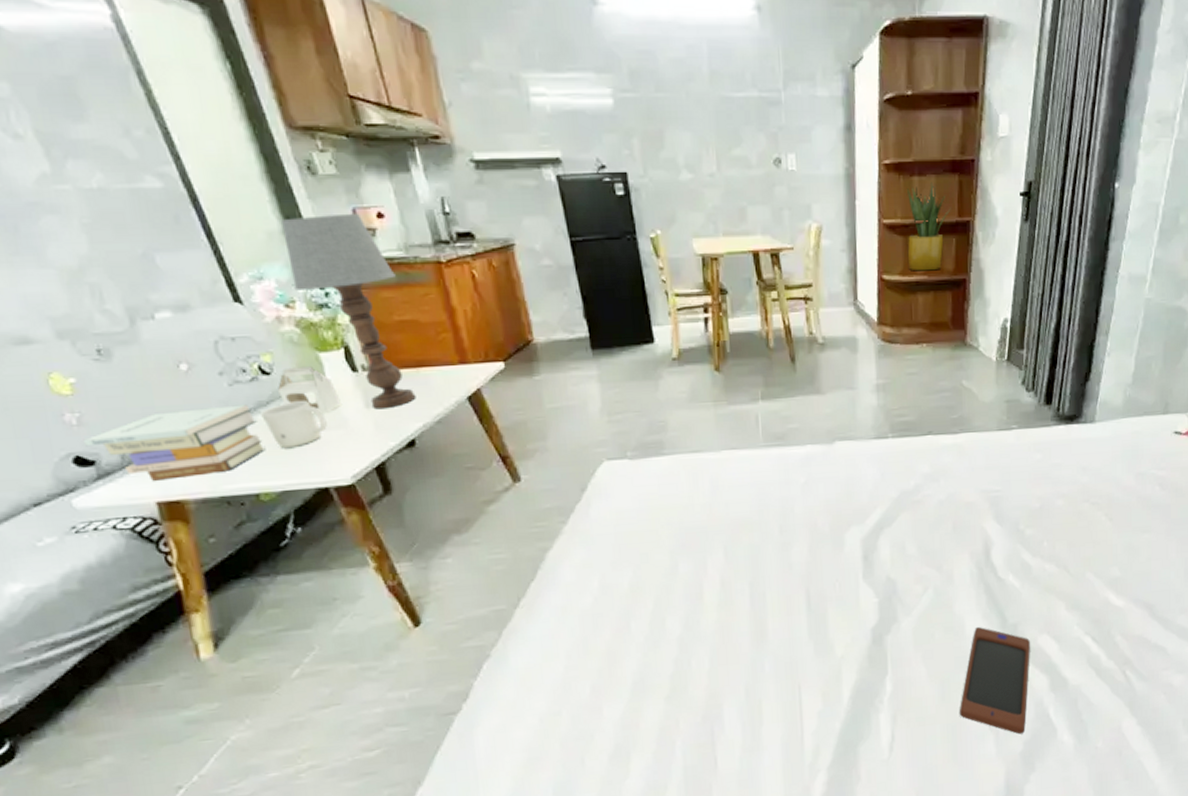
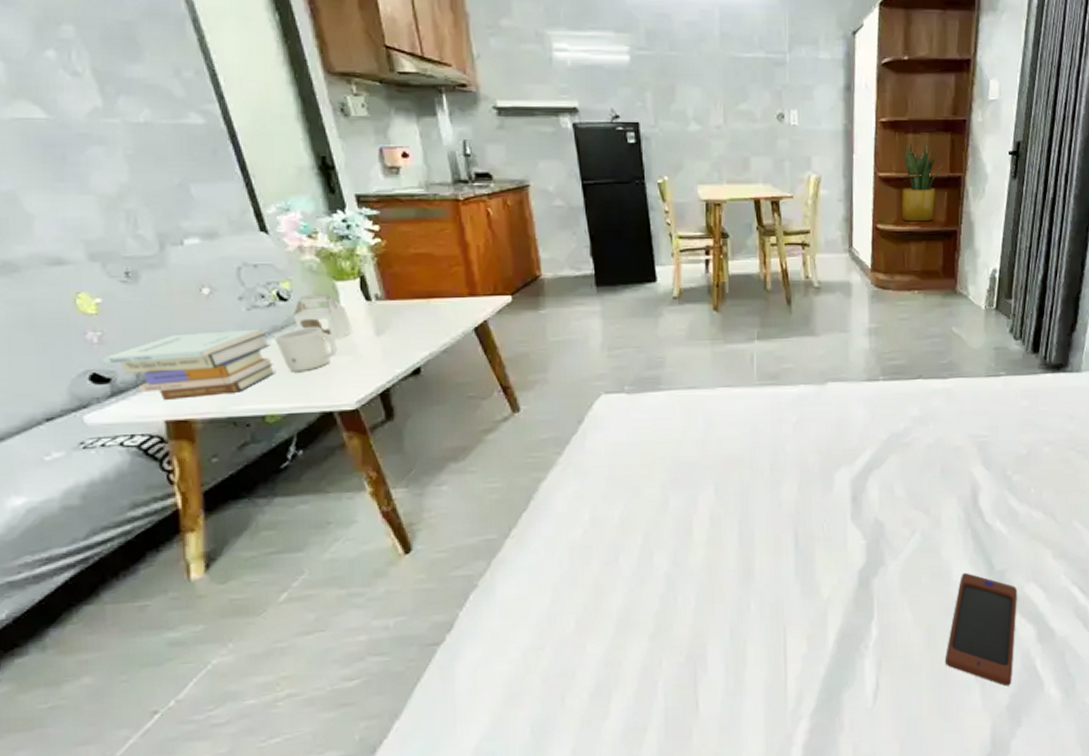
table lamp: present [281,213,416,410] -> none [312,152,425,337]

